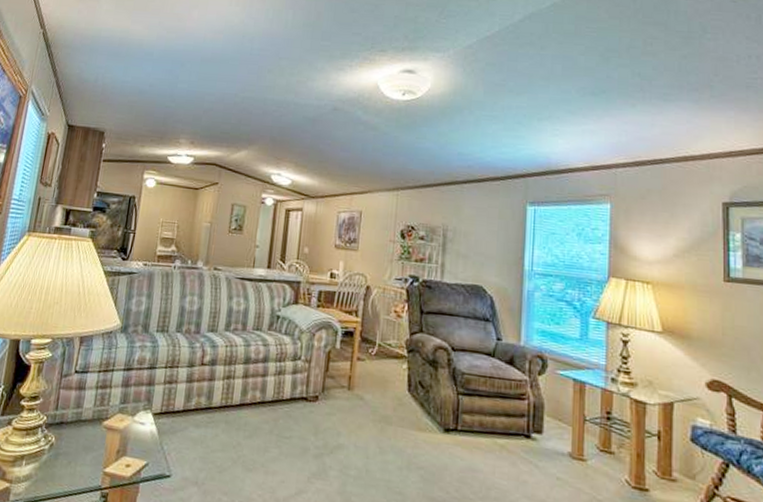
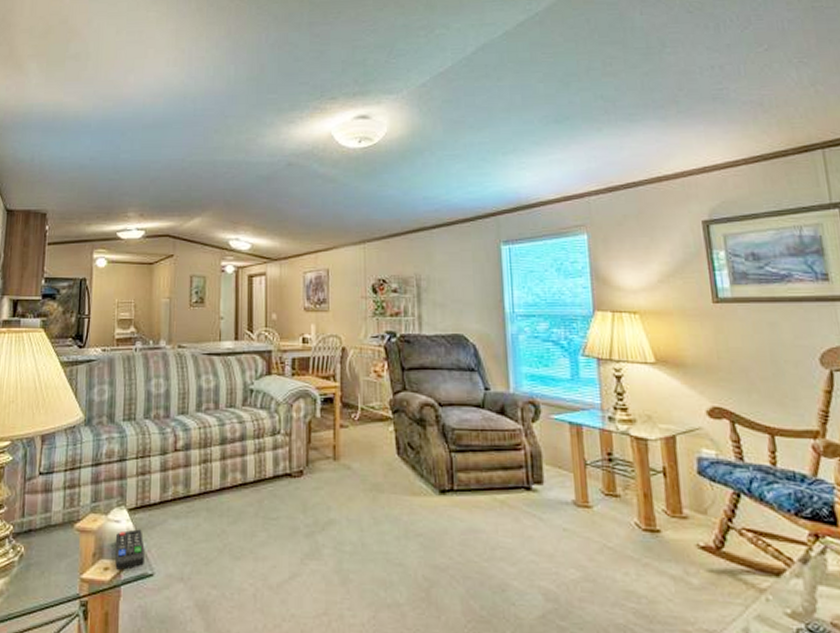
remote control: none [136,432,165,469] -> present [115,529,145,570]

